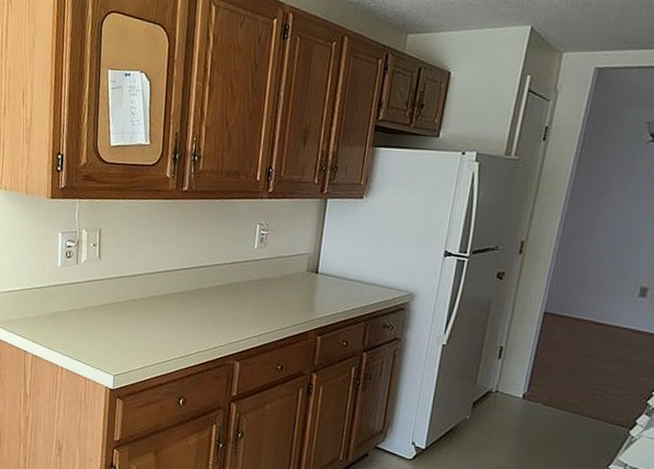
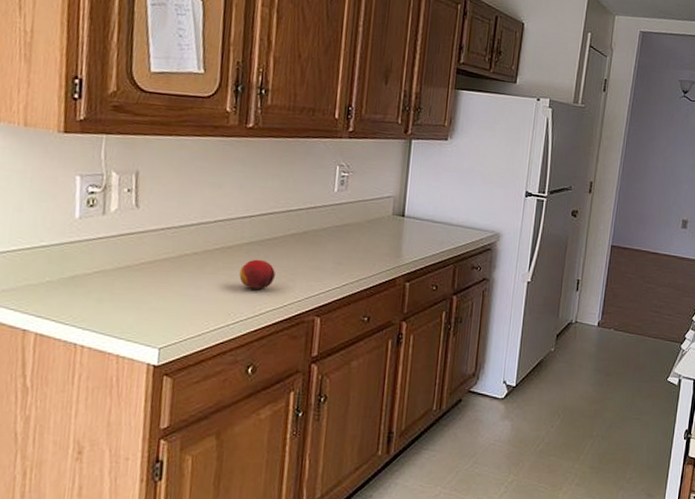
fruit: none [174,306,203,333] -> present [239,259,275,290]

